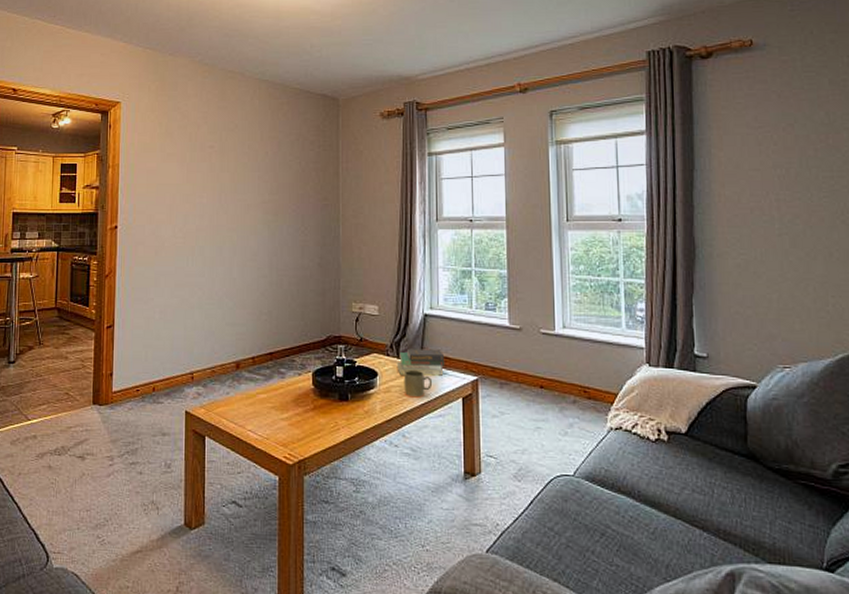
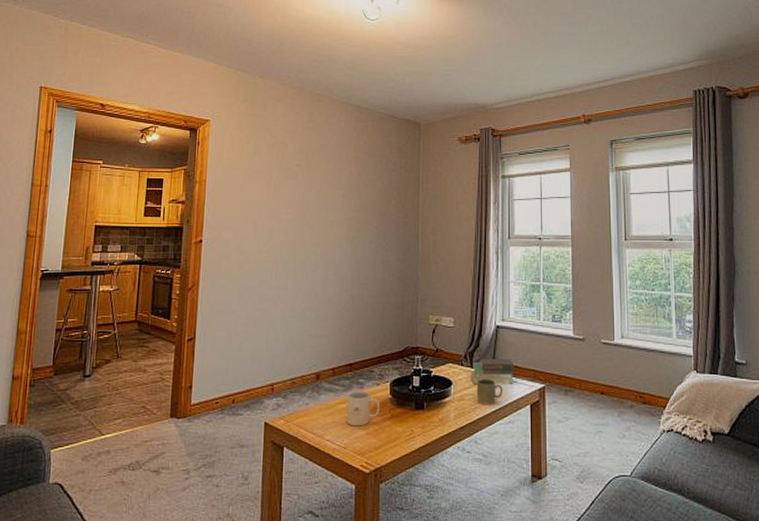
mug: none [268,381,303,417] -> present [346,391,380,427]

